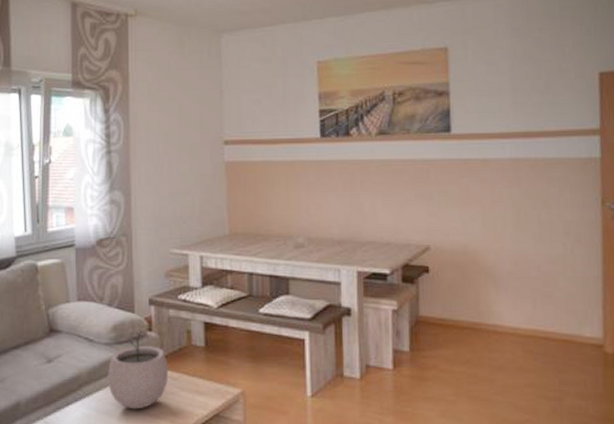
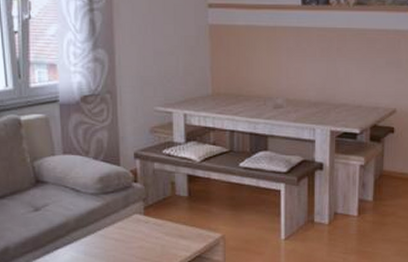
plant pot: present [108,331,169,410] -> none [95,183,154,253]

